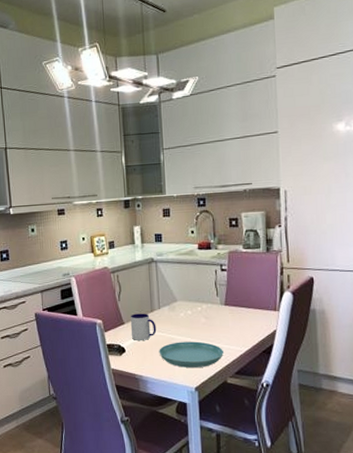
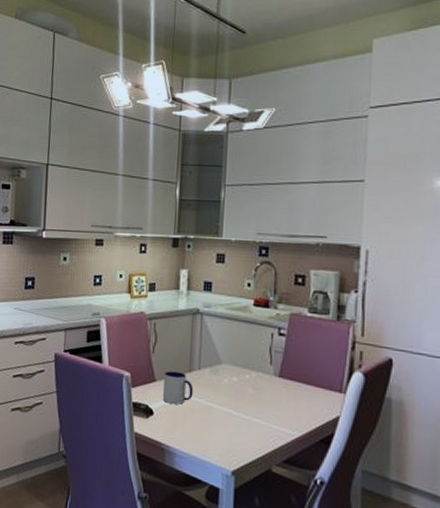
saucer: present [159,341,223,368] -> none [193,412,271,449]

